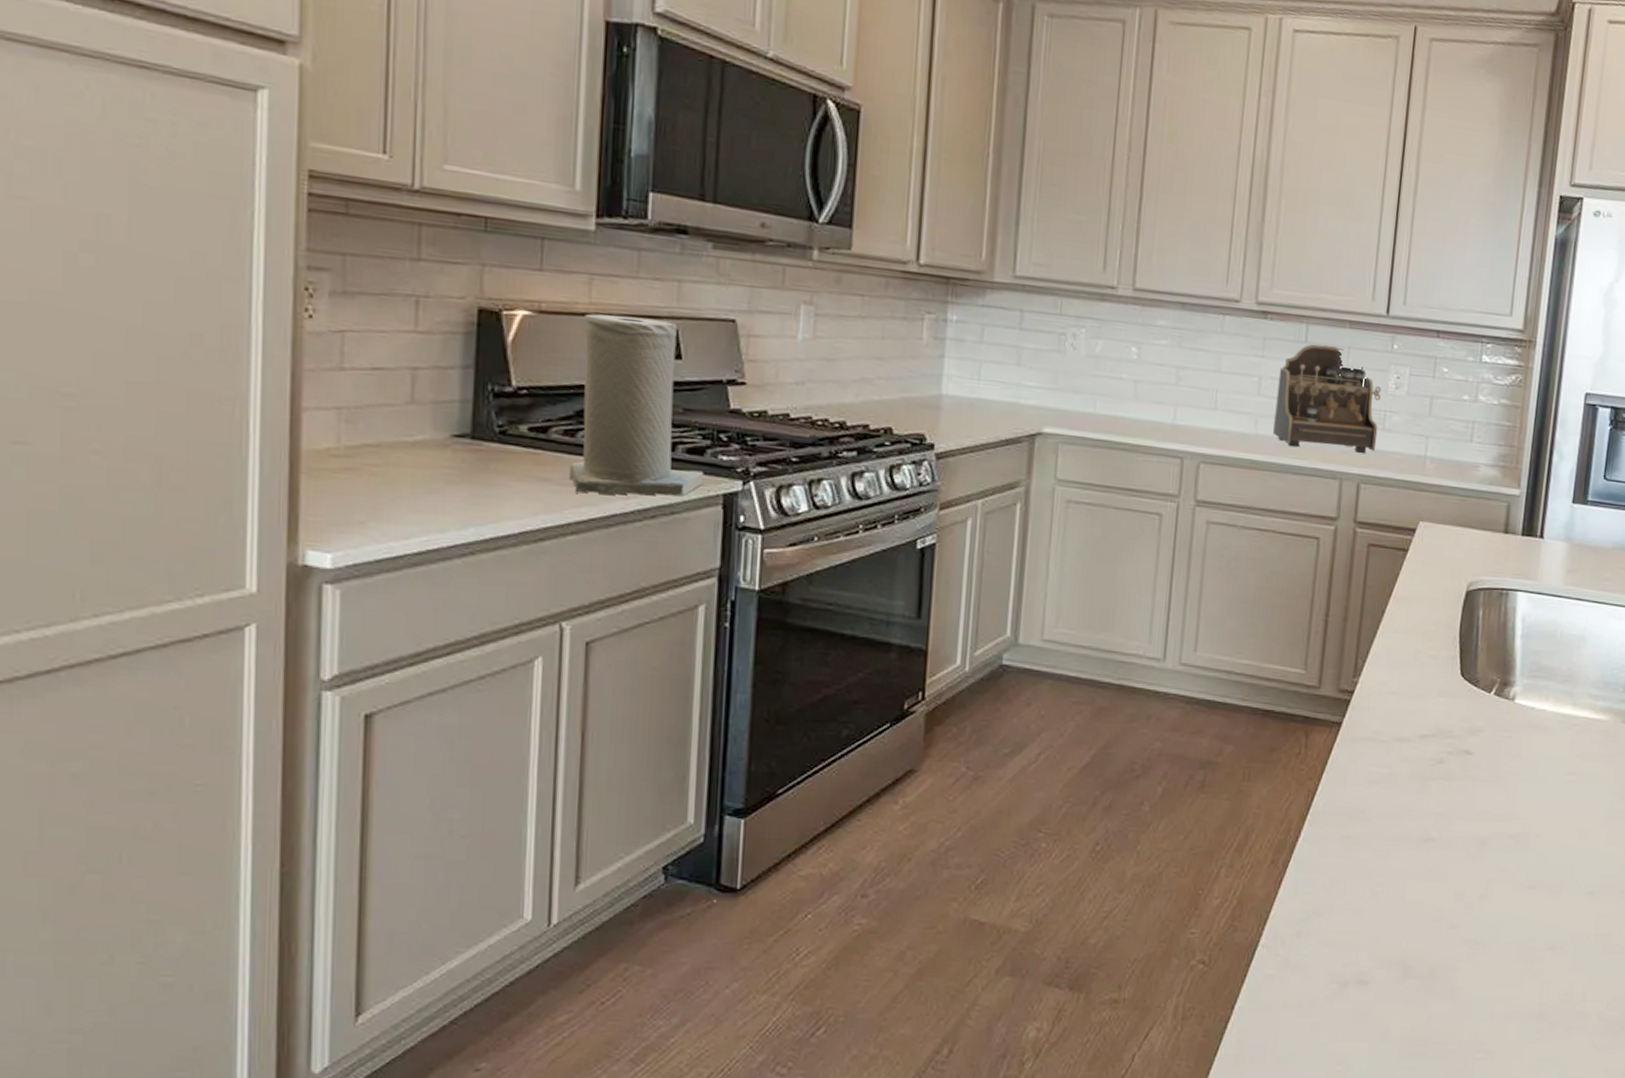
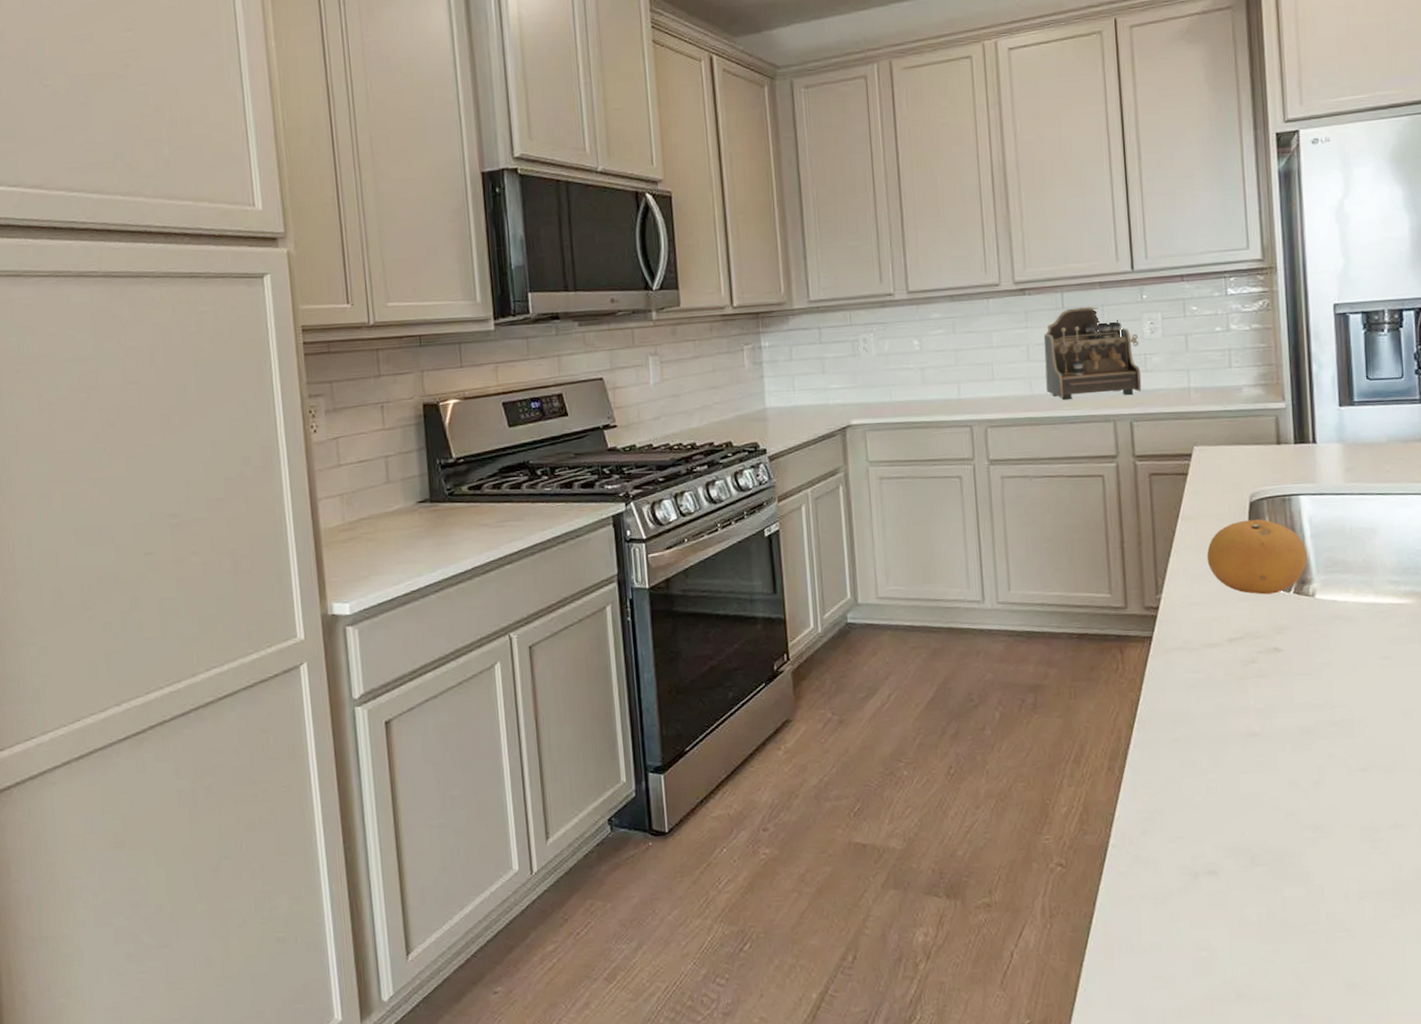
paper towel: present [568,313,704,496] -> none [496,388,597,532]
fruit: none [1412,609,1515,693] -> present [1206,519,1307,595]

